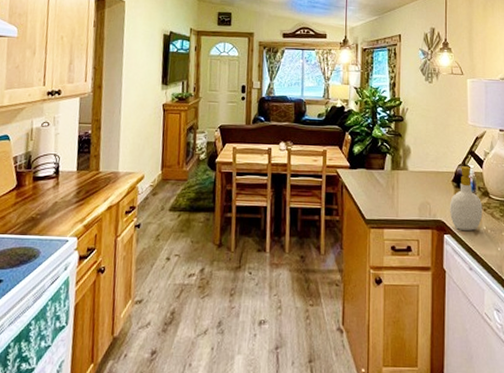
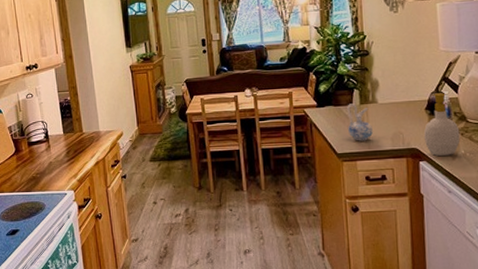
ceramic pitcher: none [378,168,401,209] -> present [347,103,373,141]

